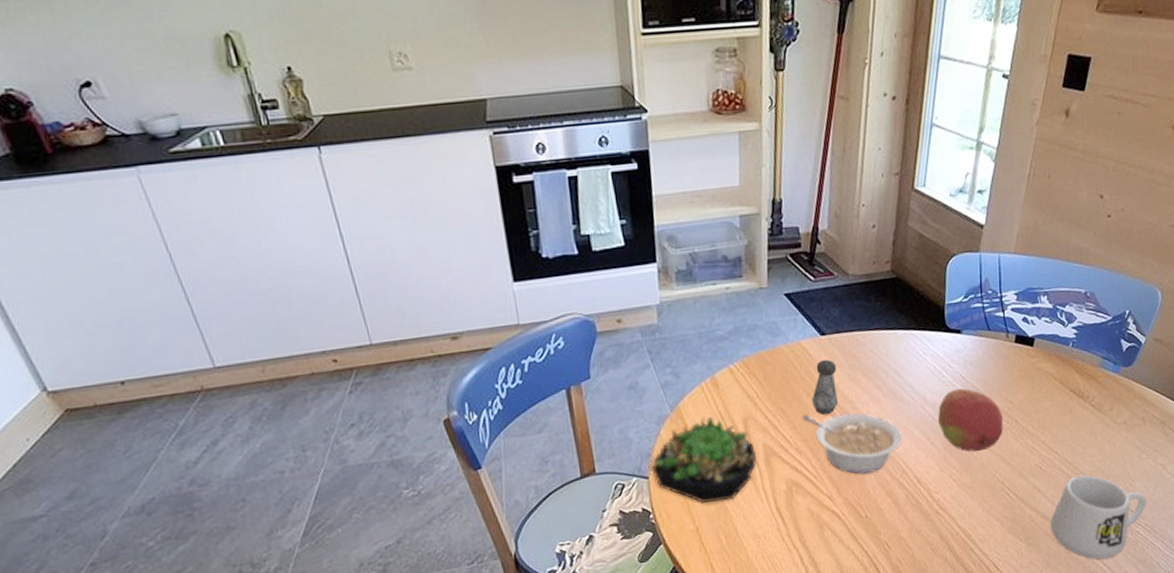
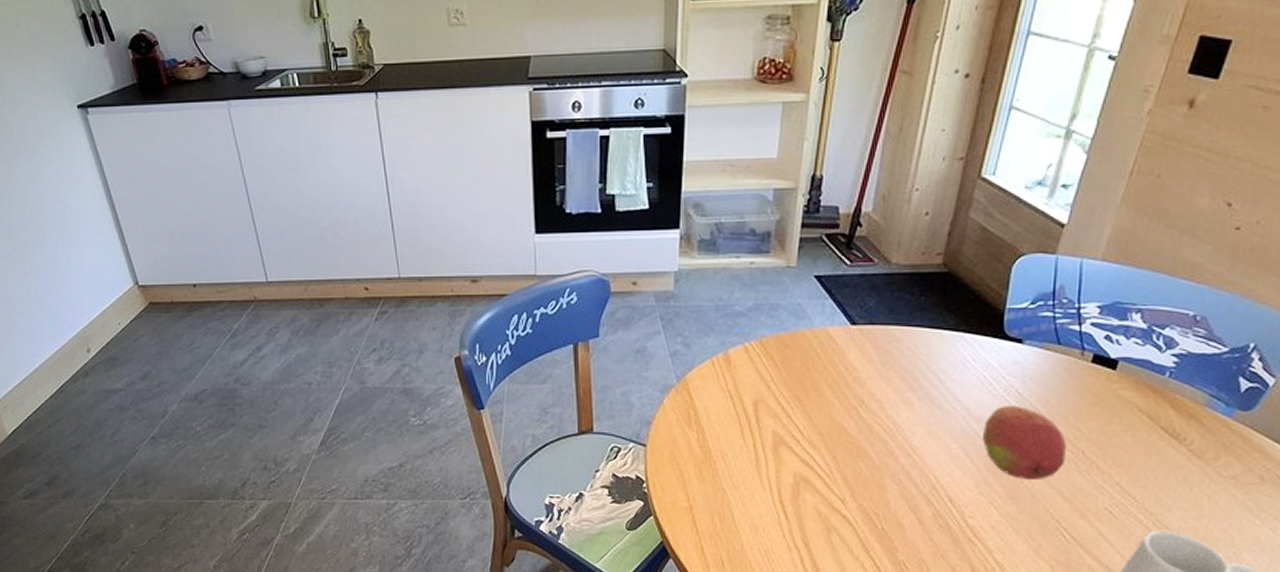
succulent plant: present [652,416,757,503] -> none [650,392,763,483]
legume: present [803,413,903,474] -> none [821,406,937,482]
salt shaker: present [811,359,839,415] -> none [833,352,865,411]

